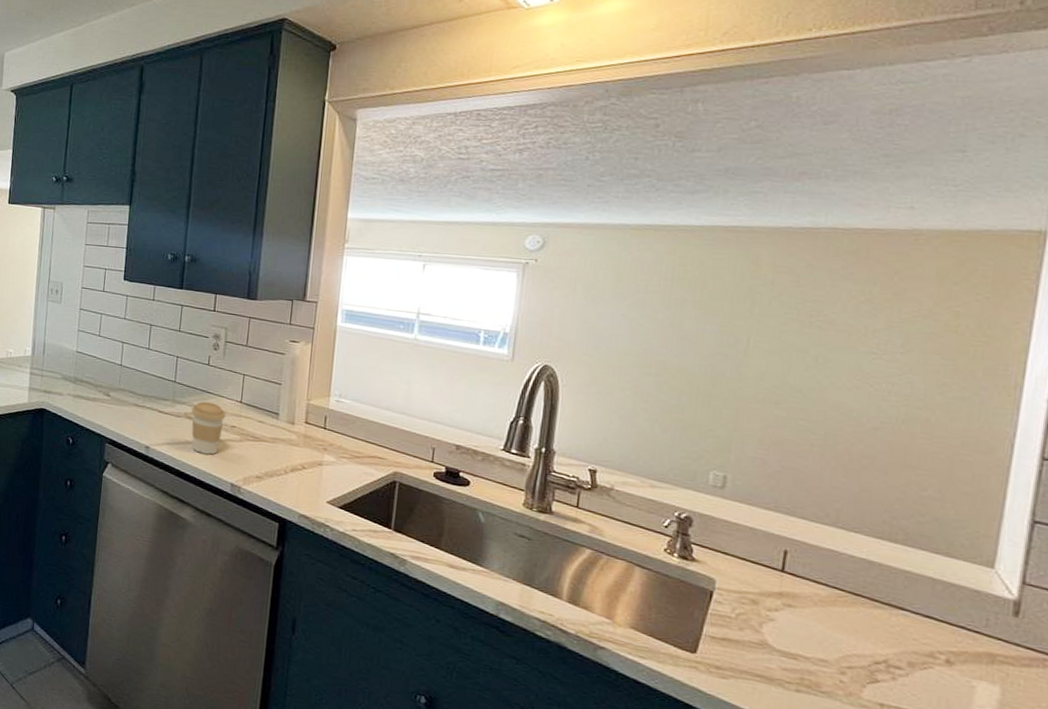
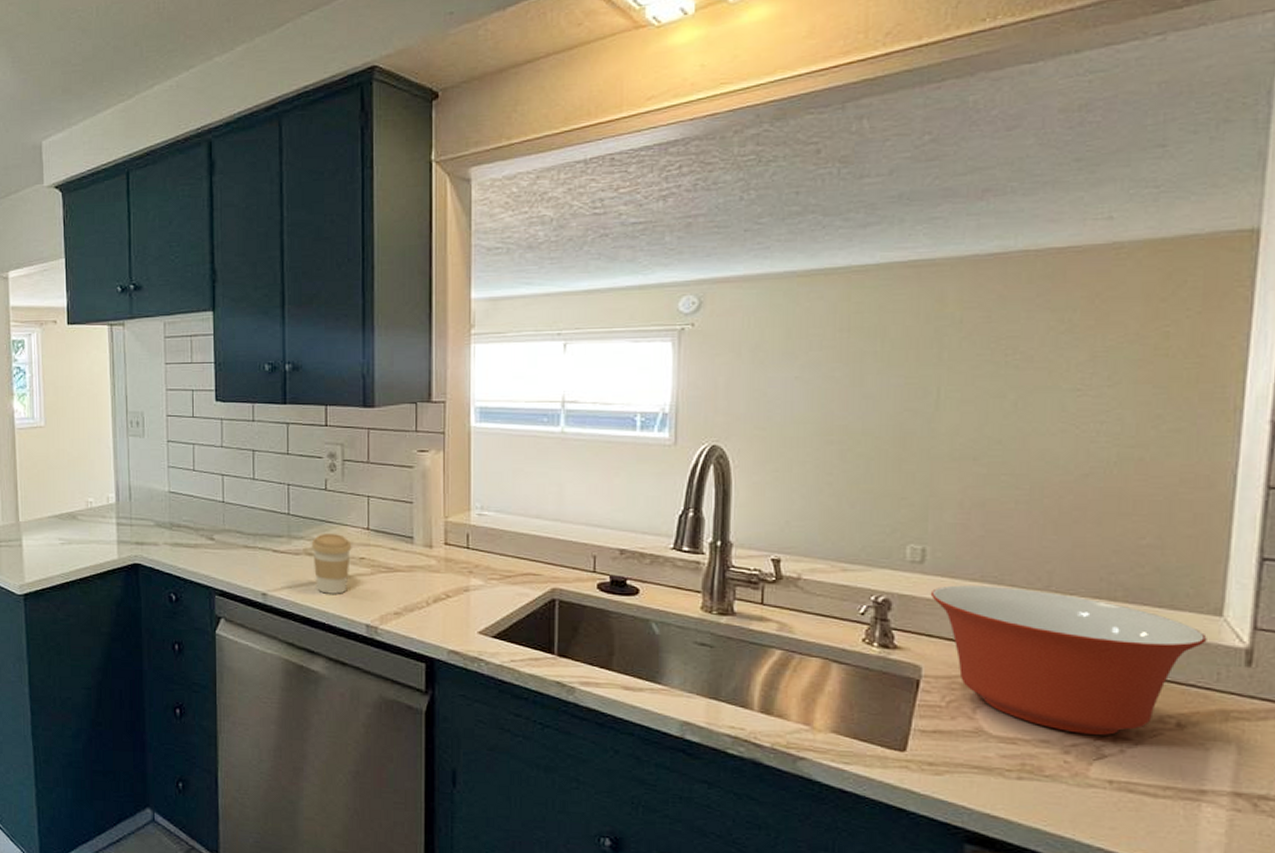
mixing bowl: none [728,511,979,663] -> present [930,585,1207,736]

